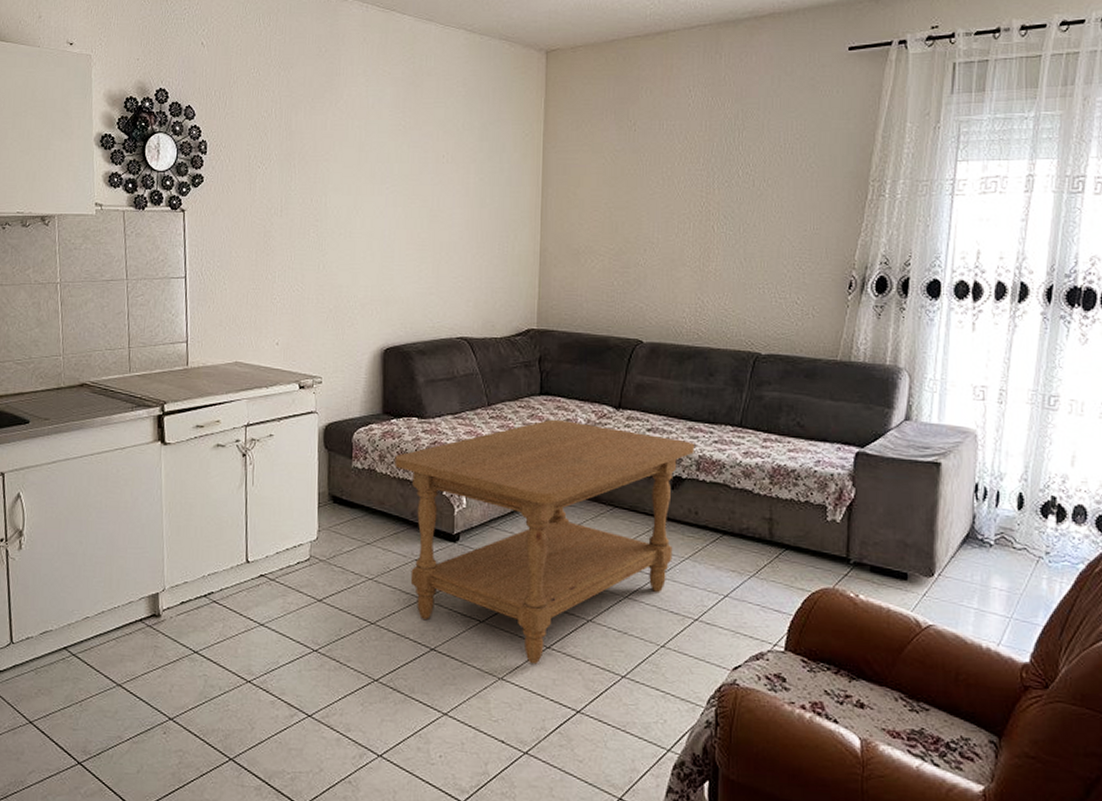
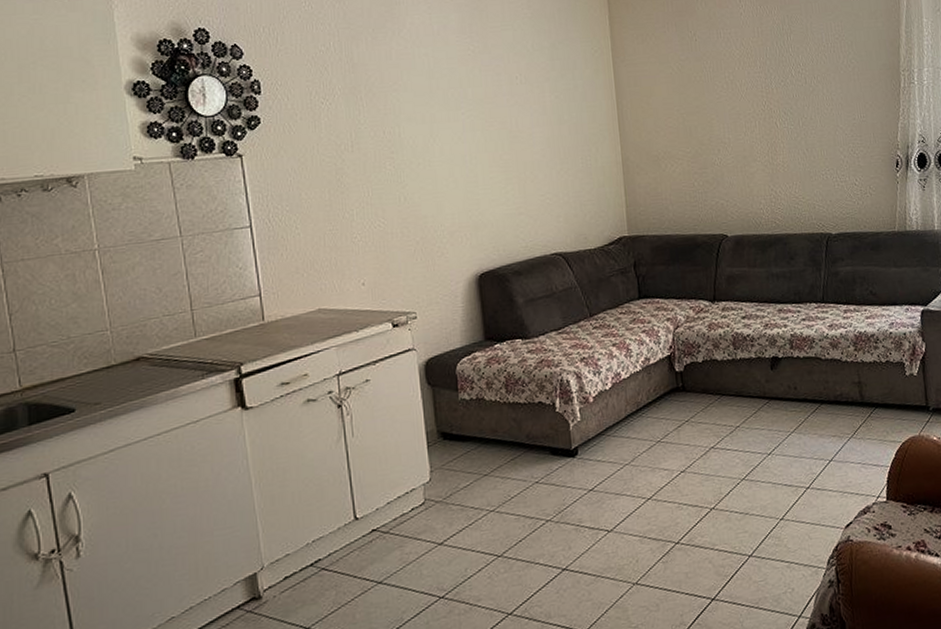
coffee table: present [395,419,694,665] -> none [503,319,786,563]

